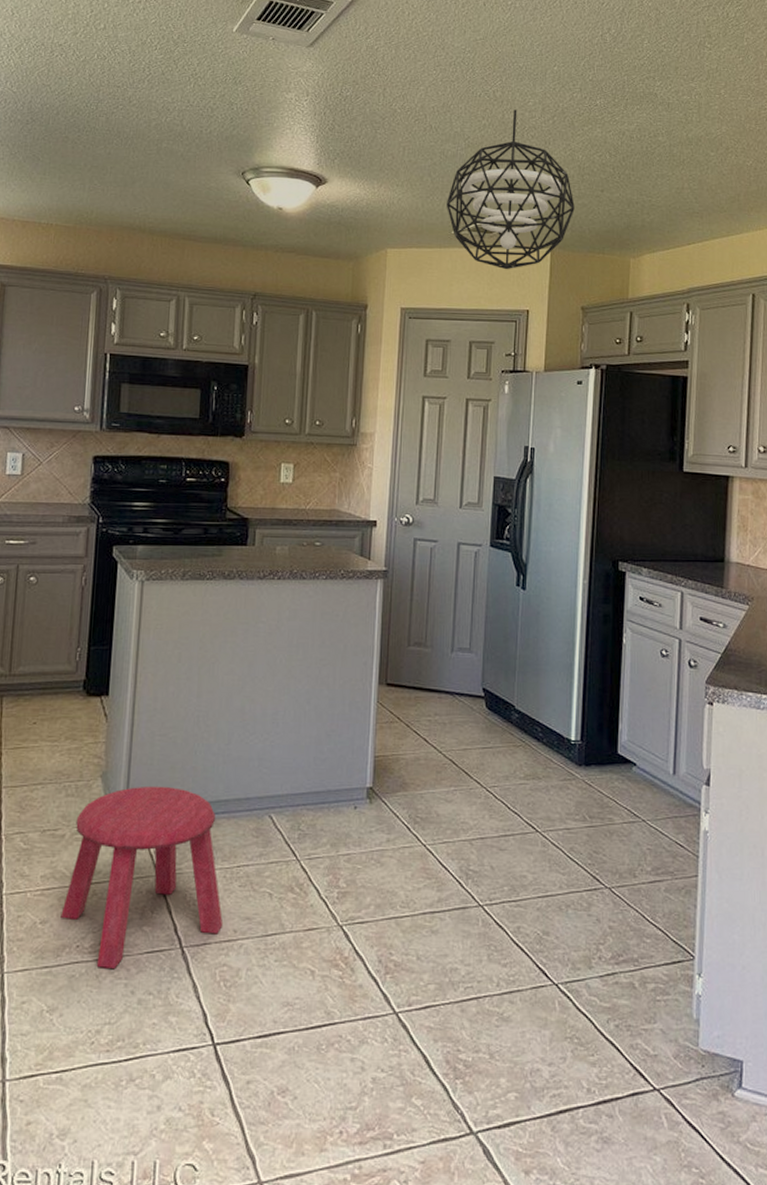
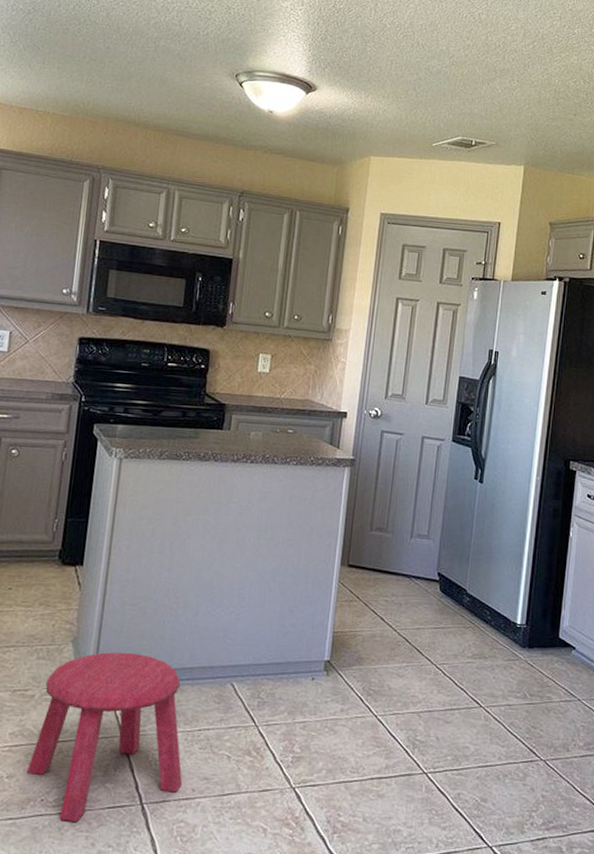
pendant light: present [446,110,575,270] -> none [428,32,549,184]

